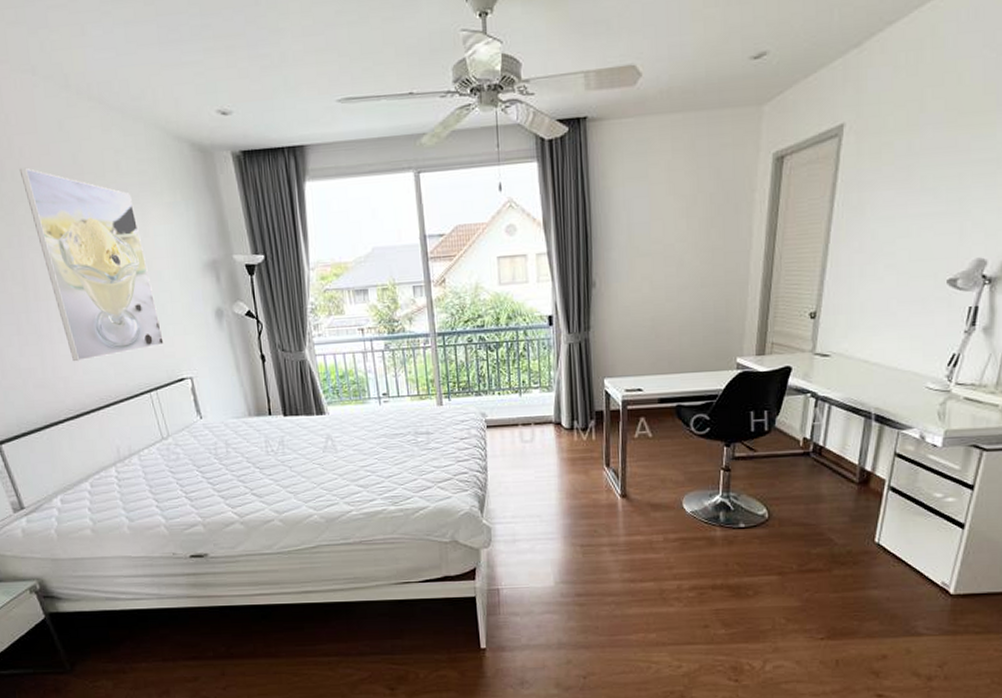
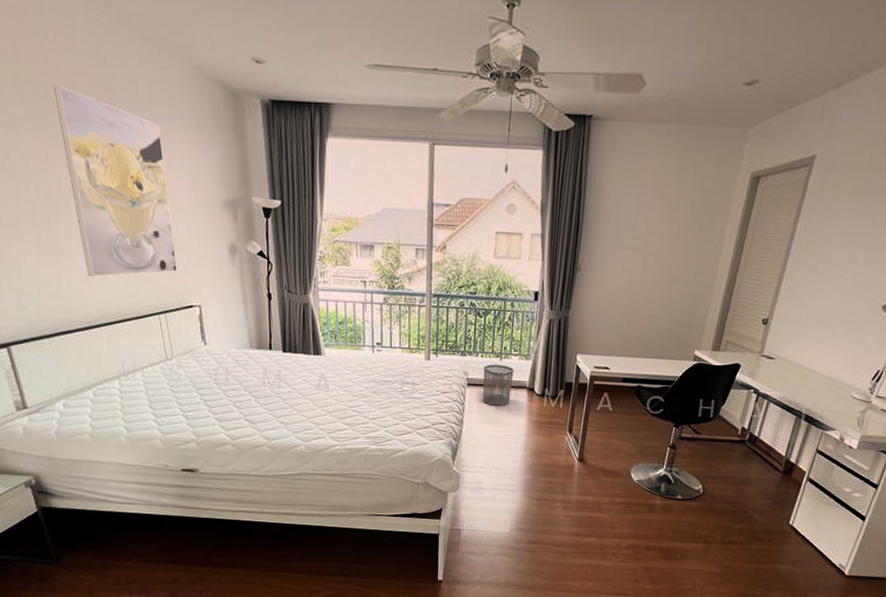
waste bin: none [502,400,537,447] -> present [482,364,514,406]

